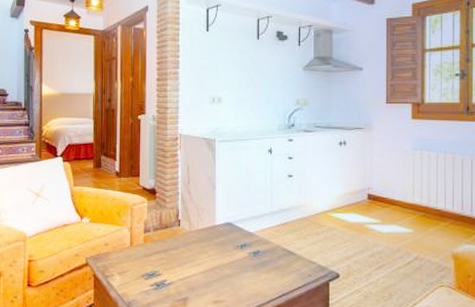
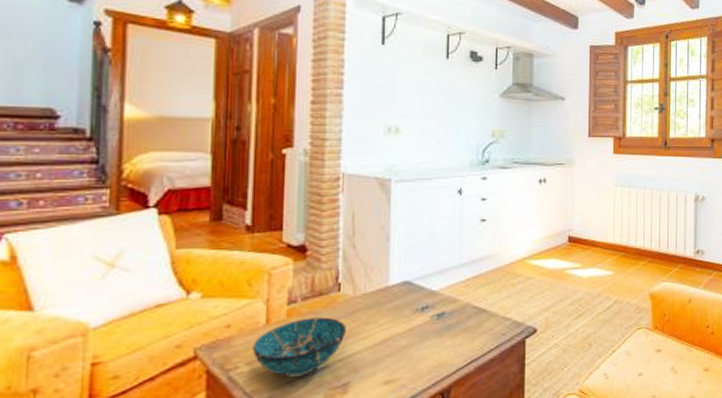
decorative bowl: none [122,244,185,288] -> present [253,317,346,377]

